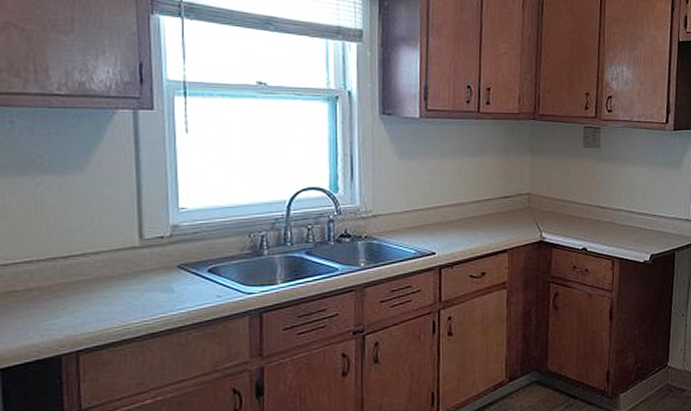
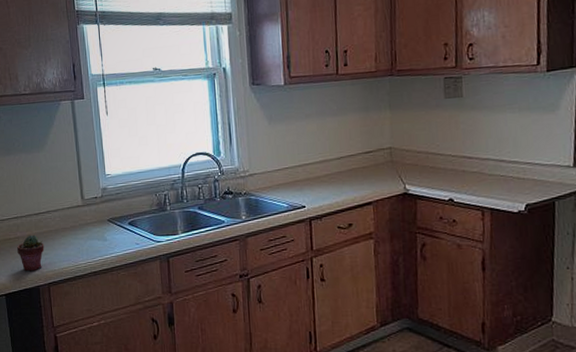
potted succulent: none [27,285,74,336] -> present [17,234,45,272]

